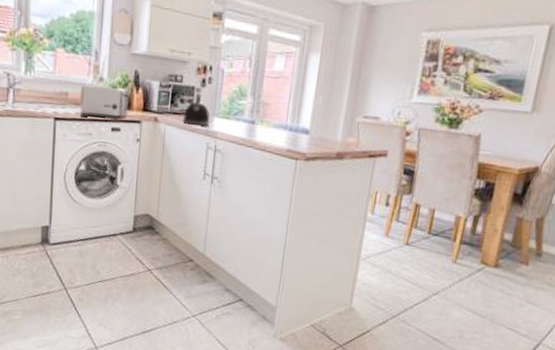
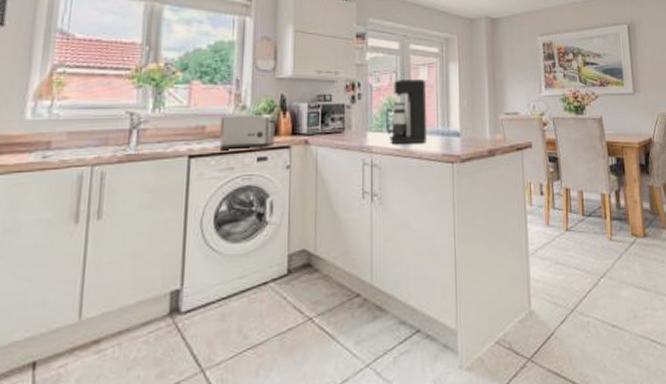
kettle: present [183,92,210,127] -> none [336,109,364,144]
coffee maker: none [233,67,281,136] -> present [385,79,427,144]

